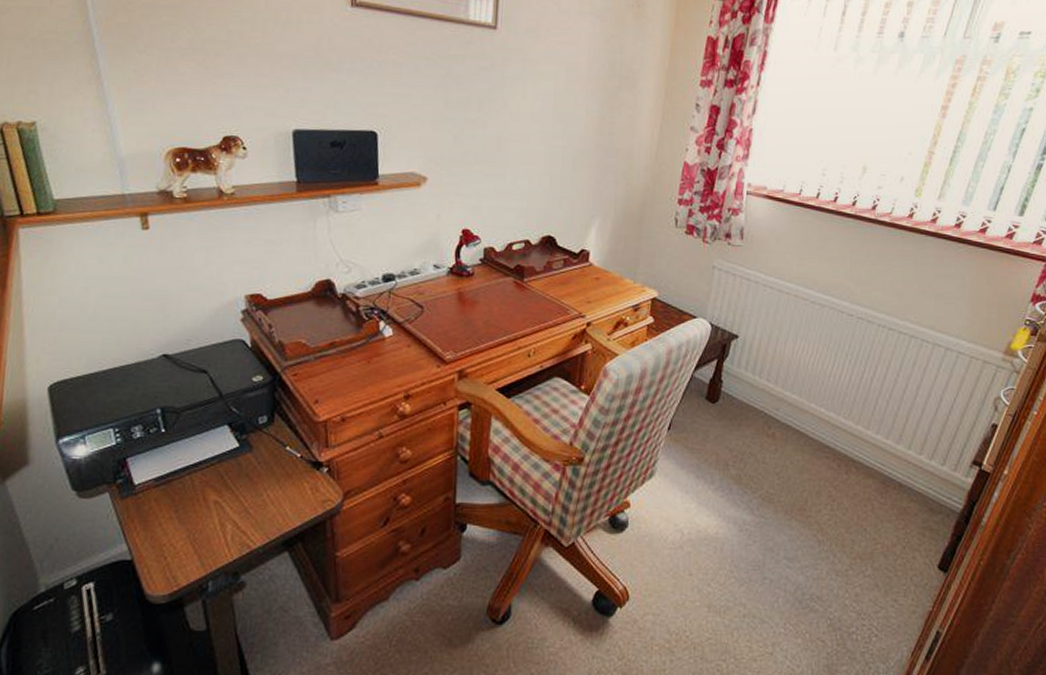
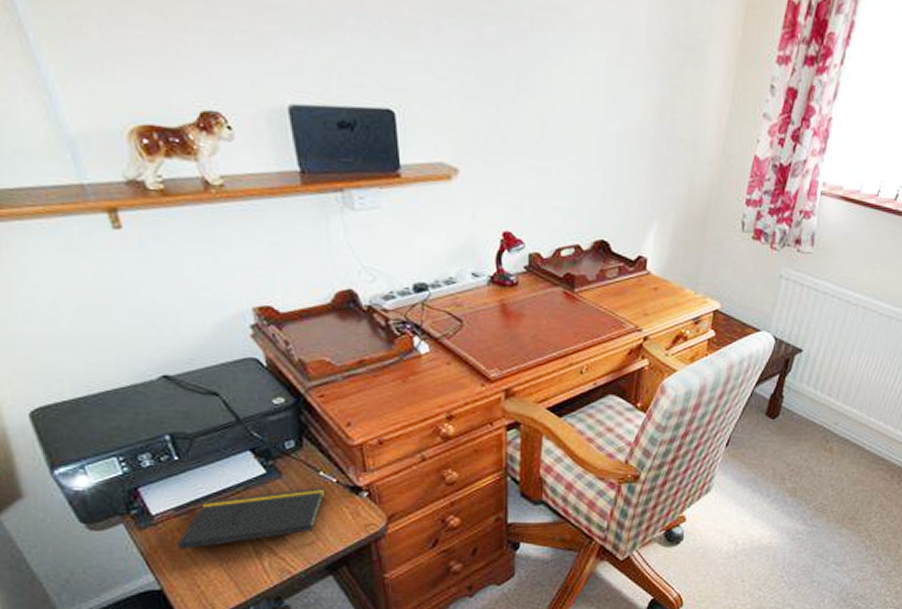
notepad: none [151,462,289,521] -> present [176,487,324,551]

